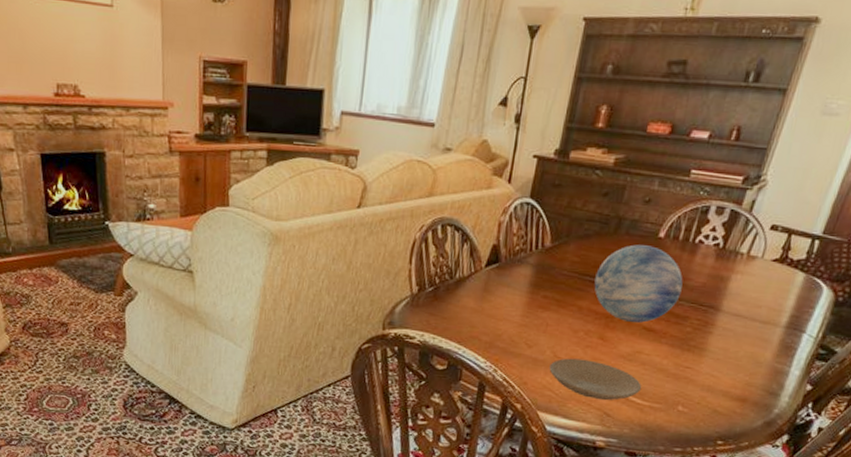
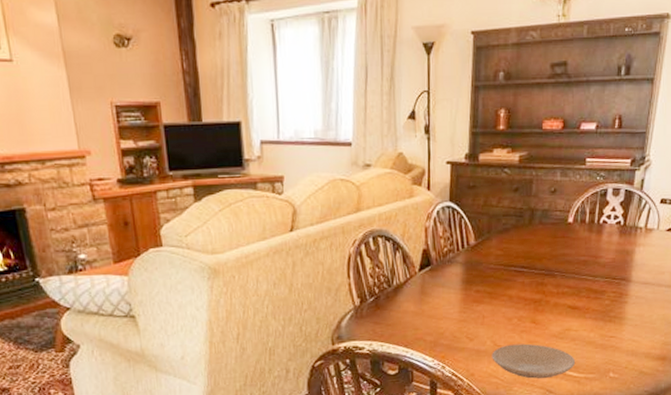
decorative orb: present [594,244,683,323] -> none [519,231,595,303]

